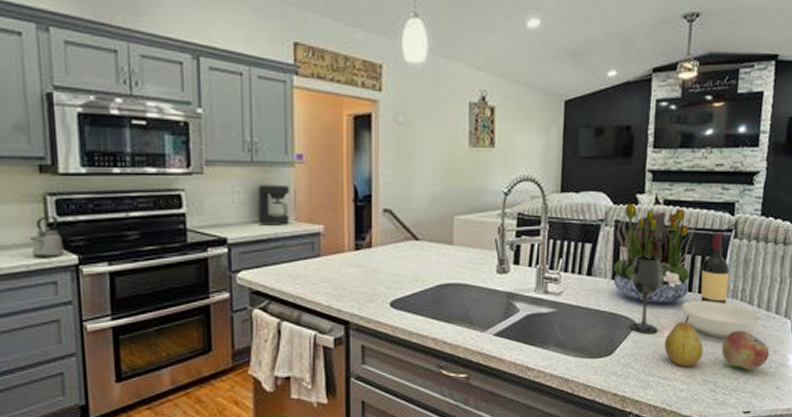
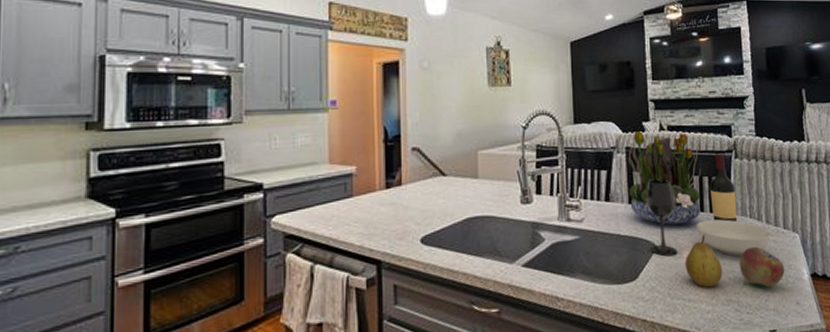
kettle: present [30,216,65,259] -> none [69,170,103,214]
coffee maker: present [257,185,291,225] -> none [293,130,325,169]

